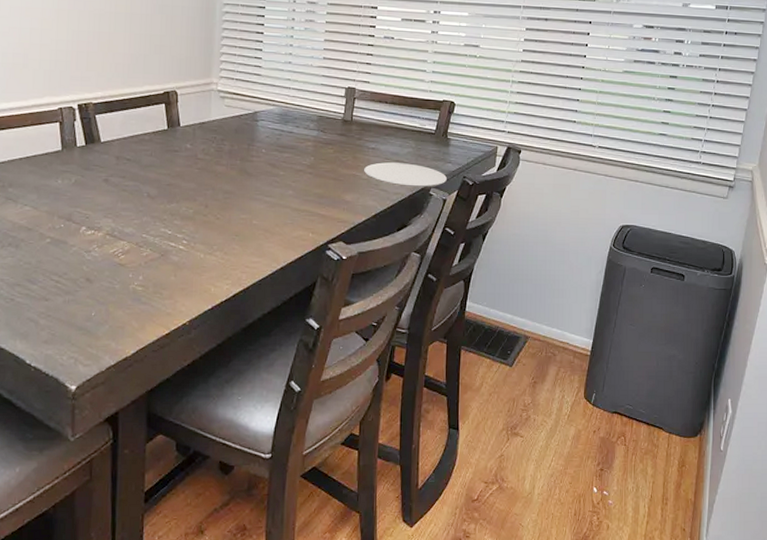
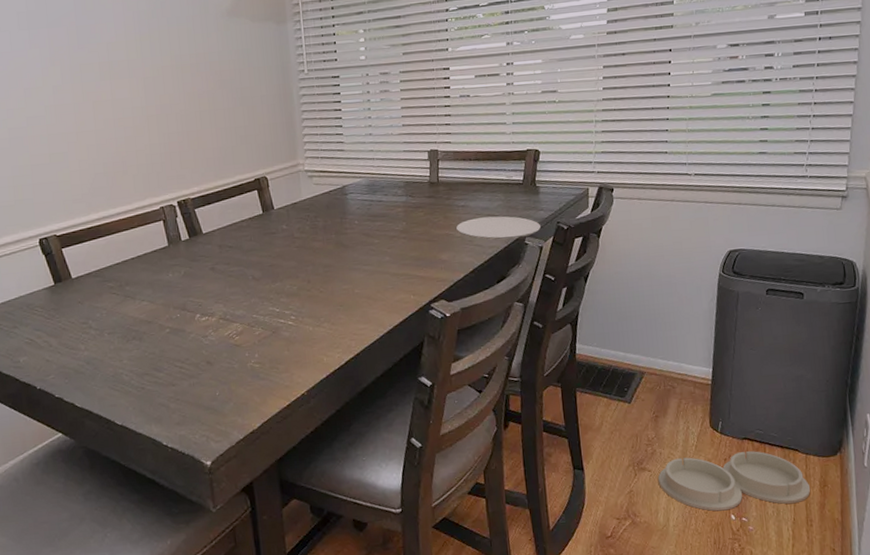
pet bowl: none [529,426,670,483] -> present [658,451,811,511]

